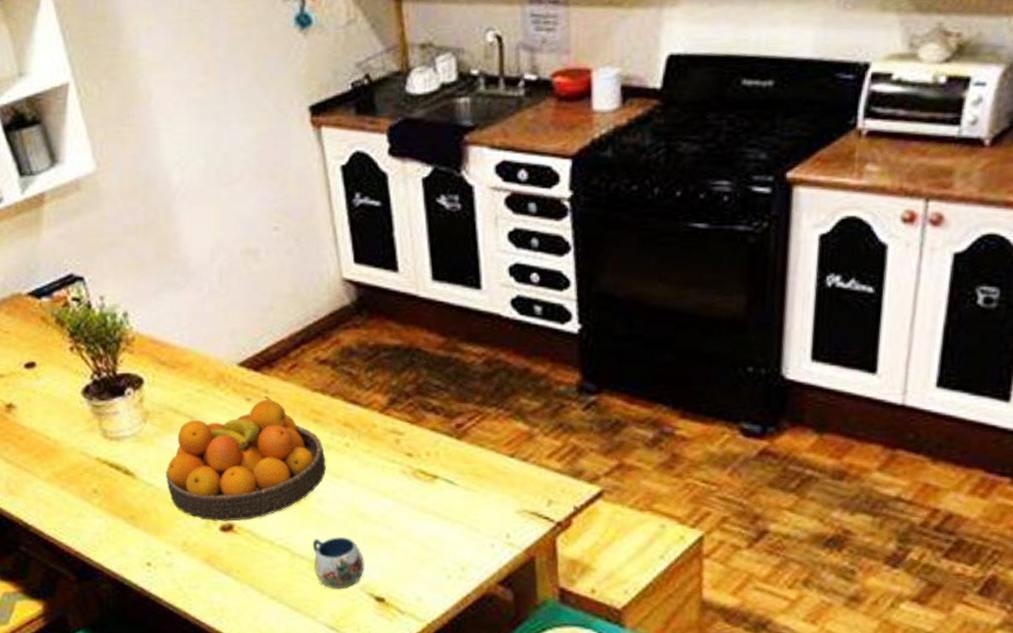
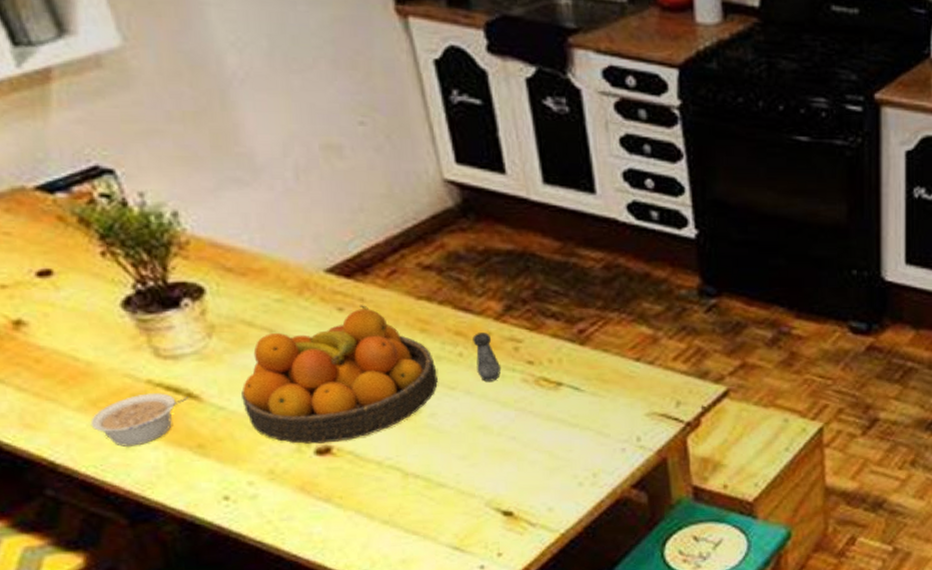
legume: none [54,469,127,515] -> present [90,393,190,448]
mug: present [312,537,364,590] -> none [427,452,488,508]
salt shaker: none [359,424,383,471] -> present [473,333,502,381]

